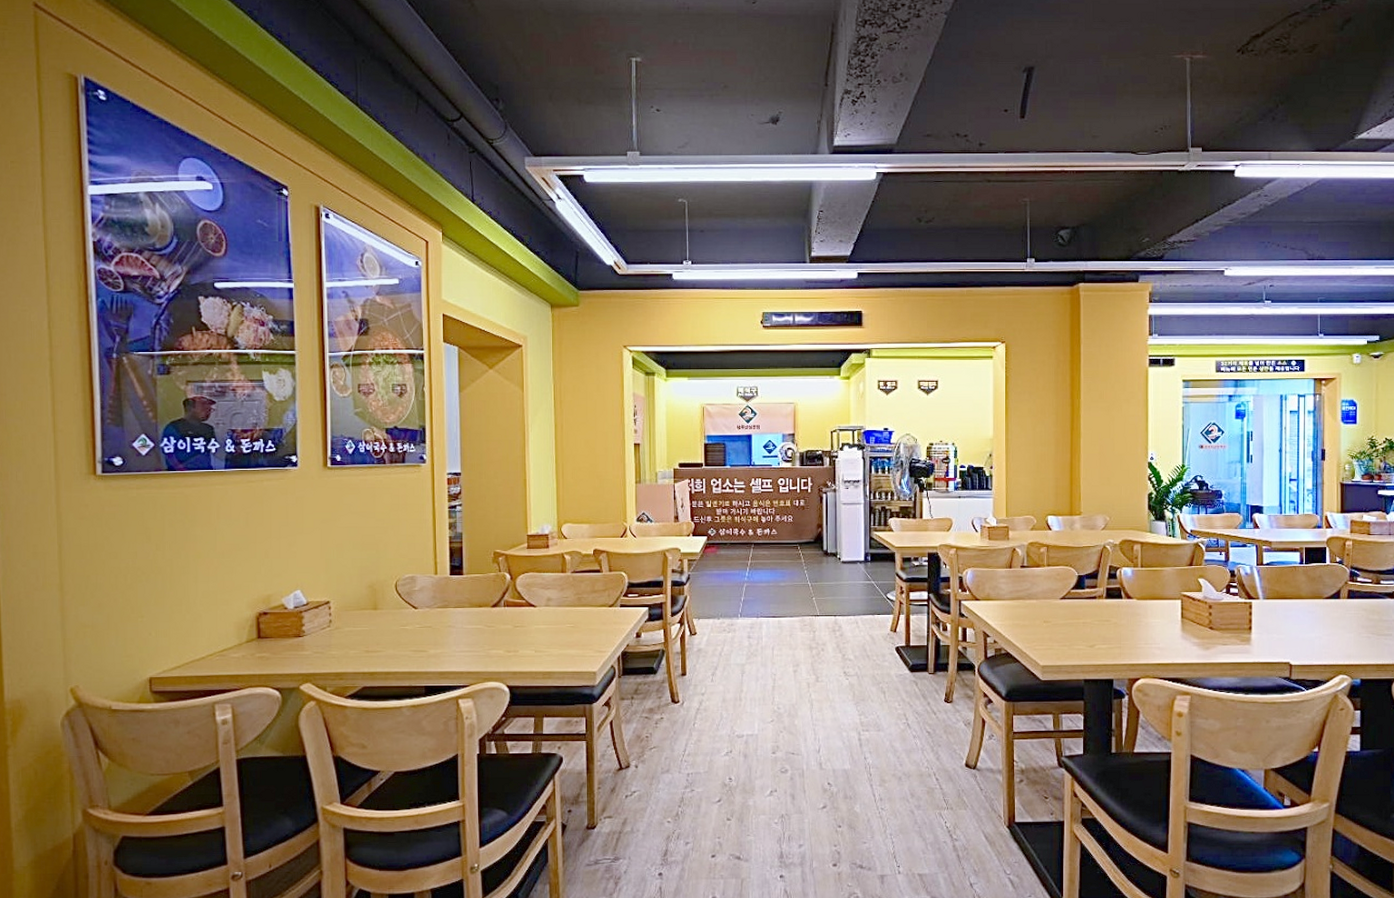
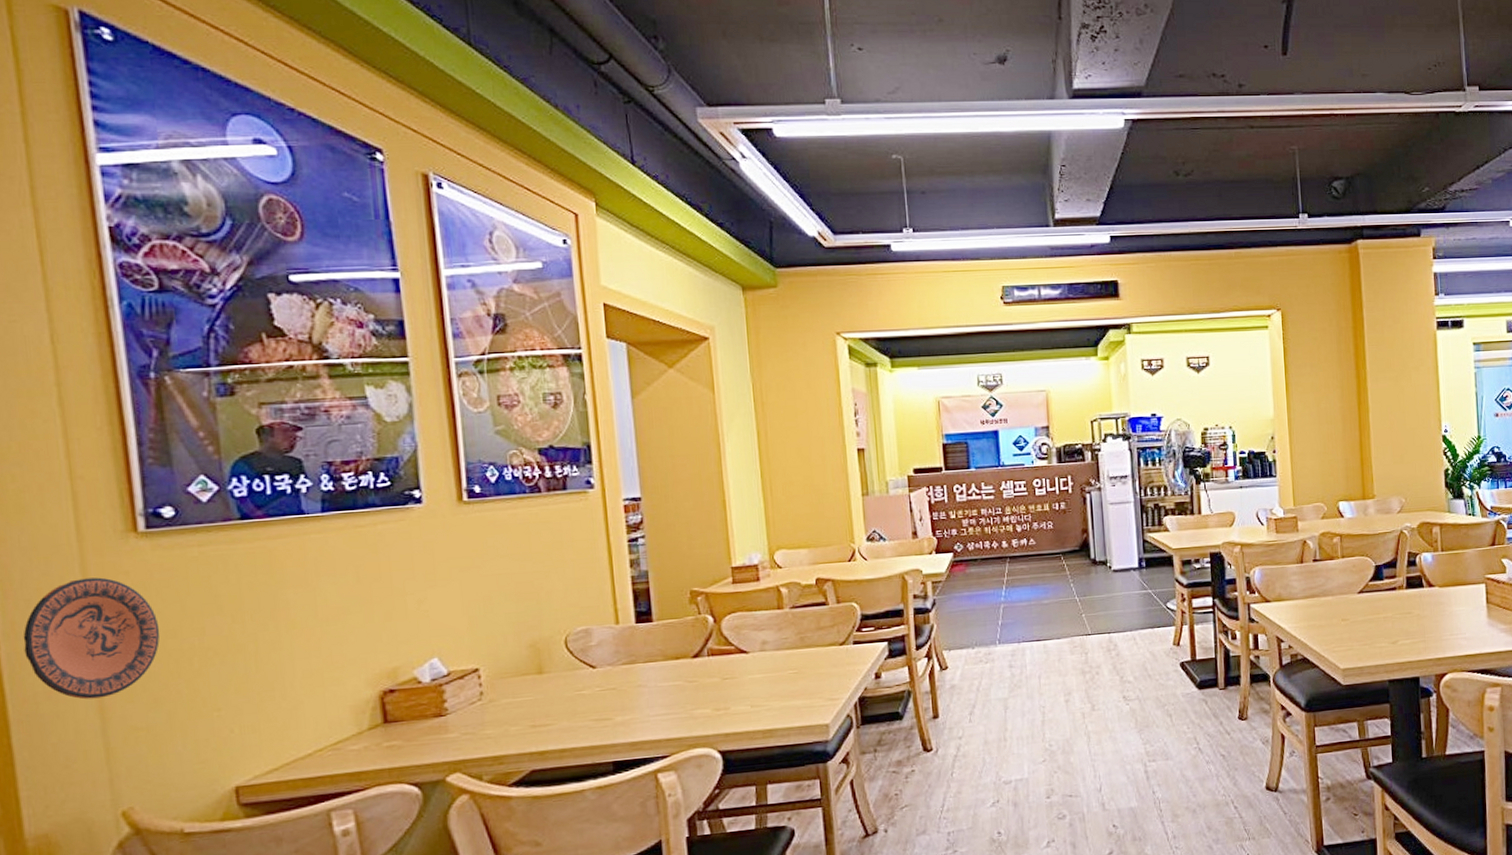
decorative plate: none [14,508,106,600] -> present [23,577,160,700]

